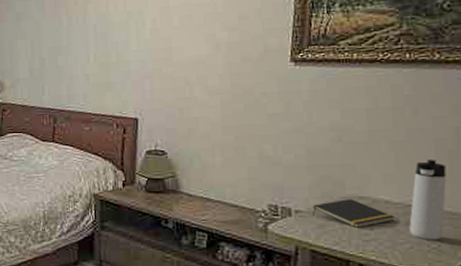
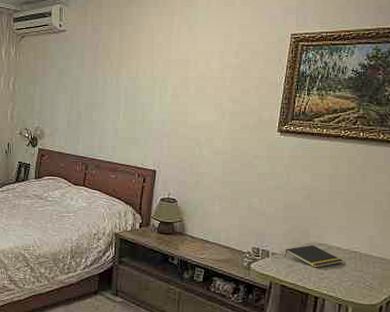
thermos bottle: present [409,160,447,240] -> none [352,217,381,279]

